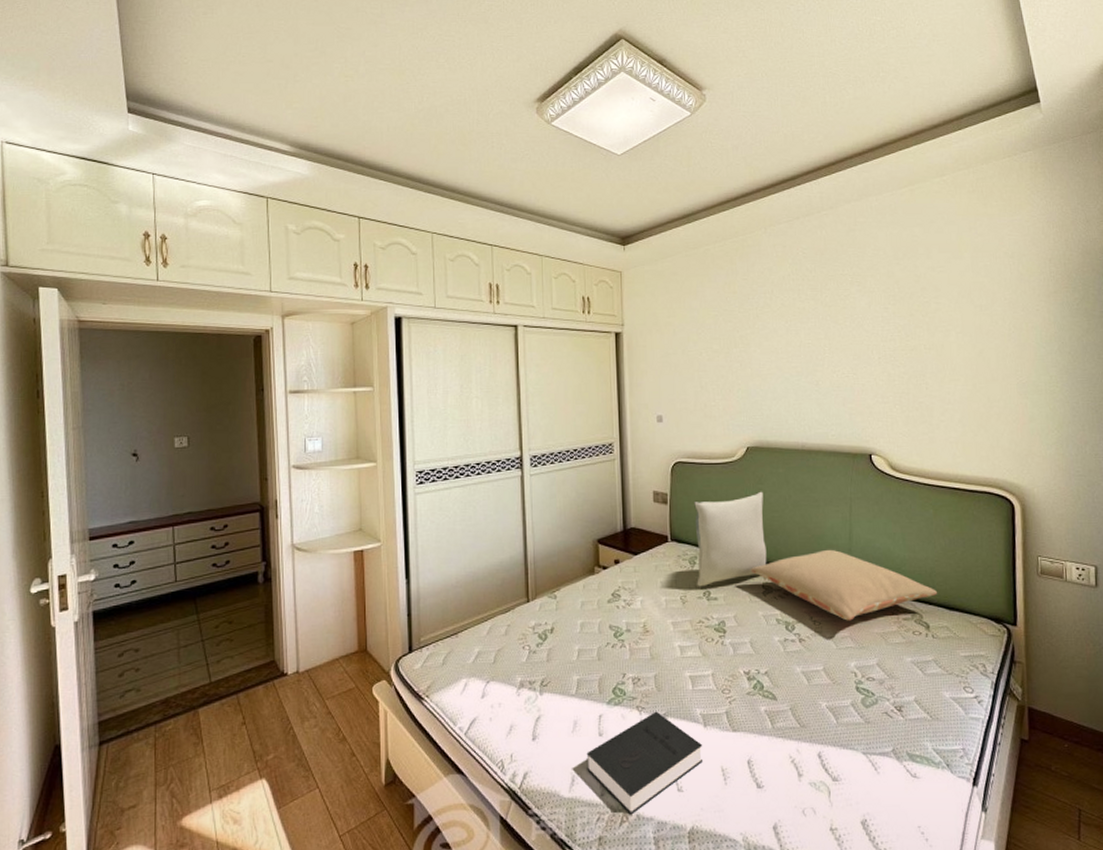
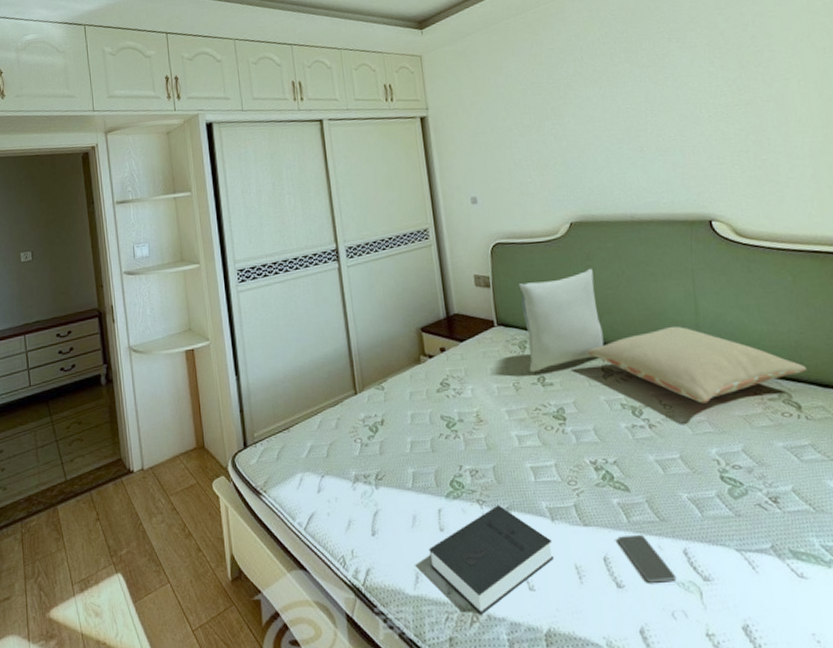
smartphone: none [762,739,810,783] -> present [617,534,677,583]

